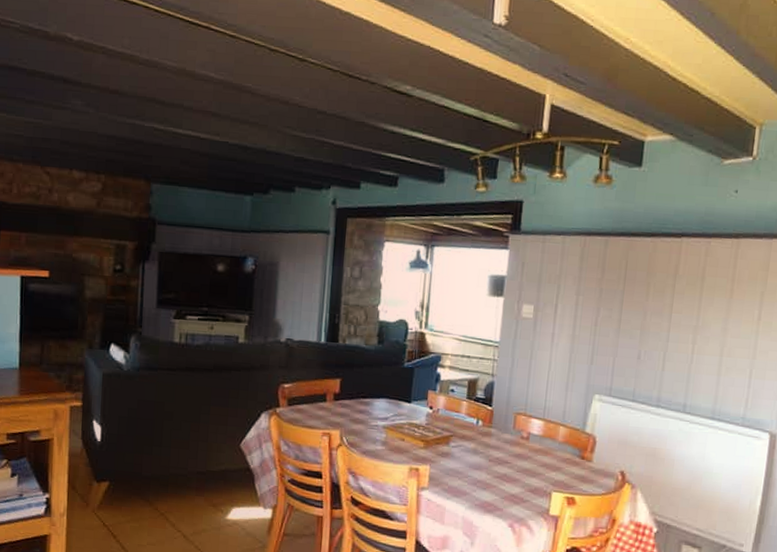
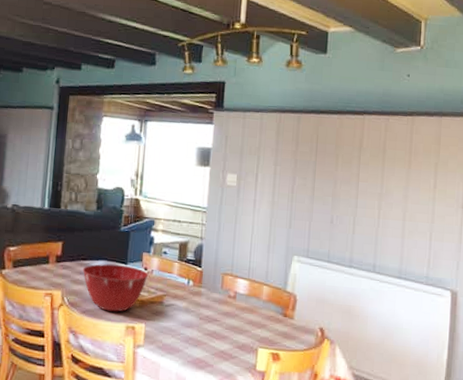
mixing bowl: none [362,402,435,453] -> present [82,264,149,312]

